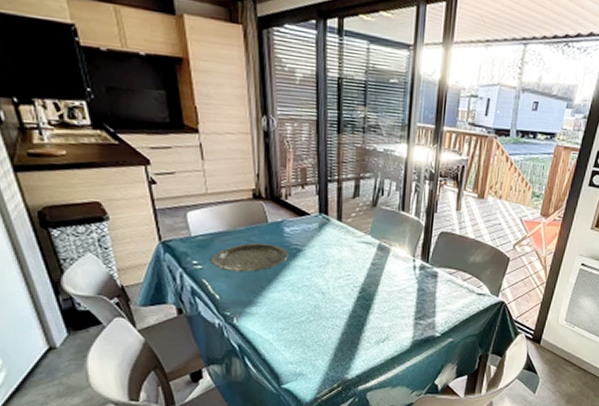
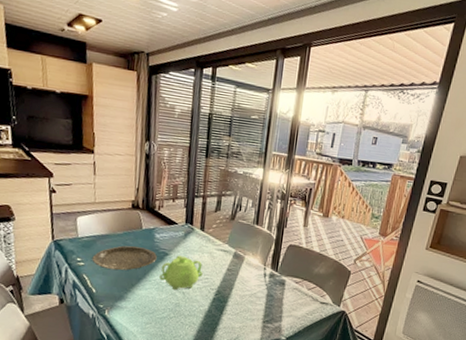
teapot: none [294,251,343,290] -> present [159,255,203,290]

